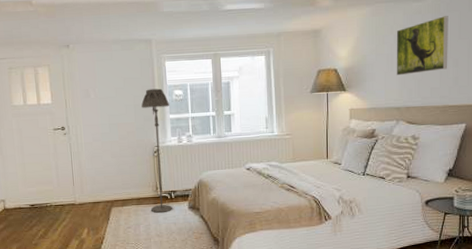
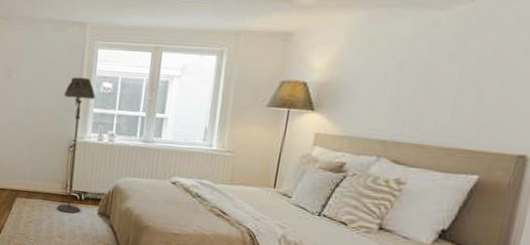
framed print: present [396,16,449,76] -> none [388,32,481,102]

